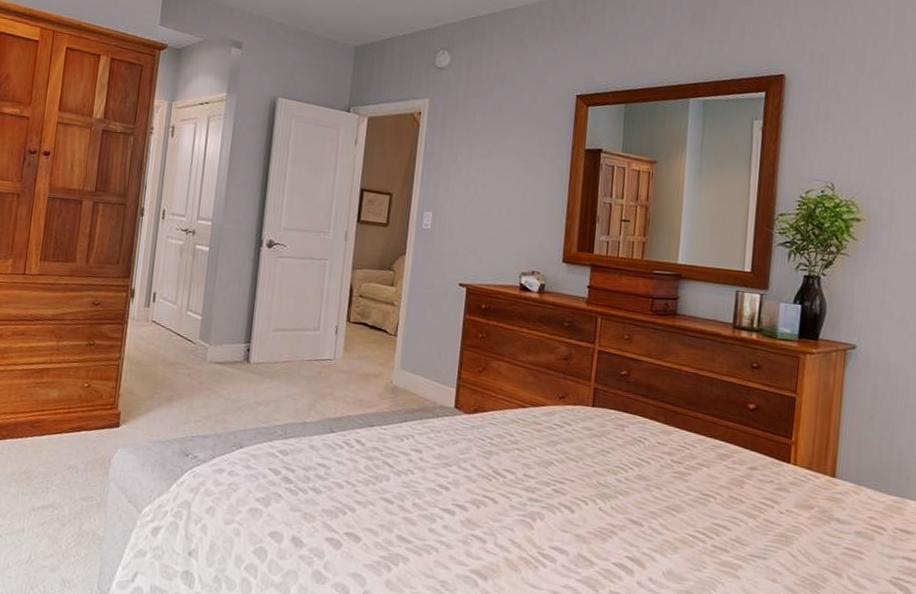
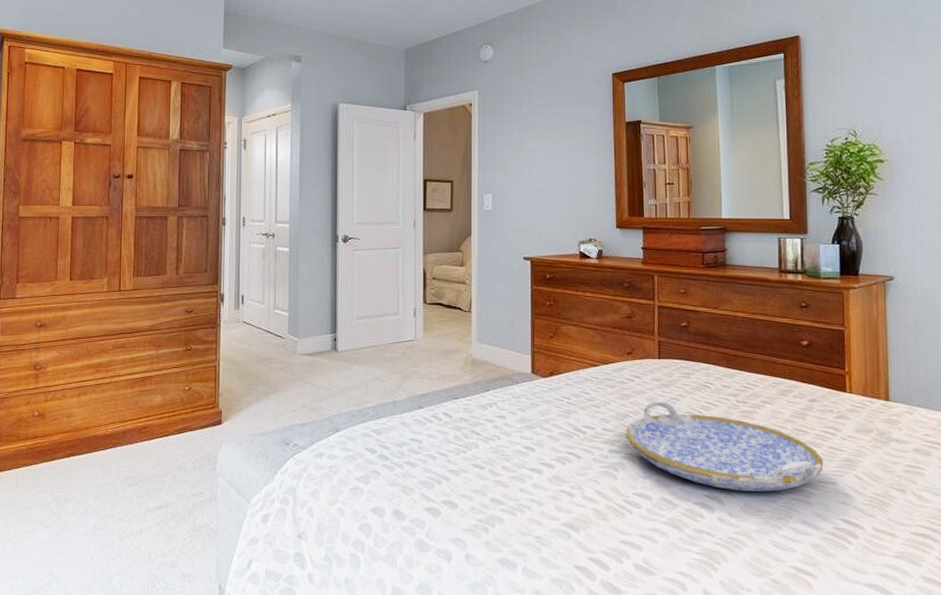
serving tray: none [548,451,757,561] -> present [626,401,824,492]

